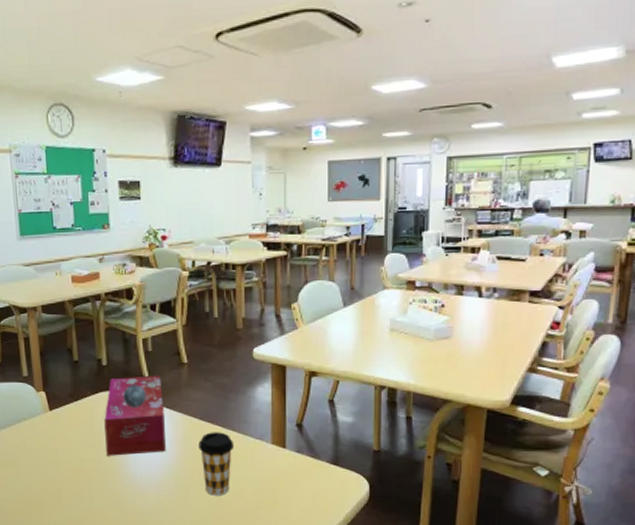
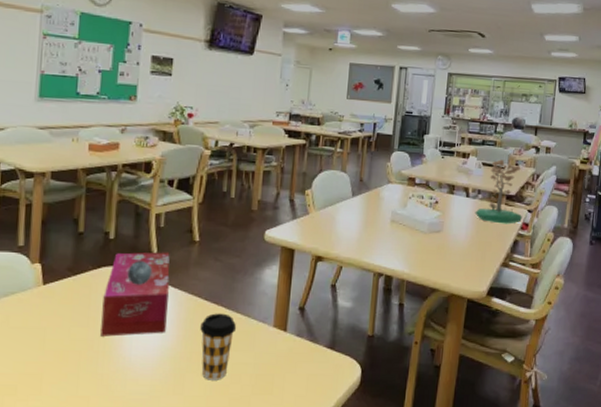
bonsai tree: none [490,250,553,325] -> present [475,159,523,224]

